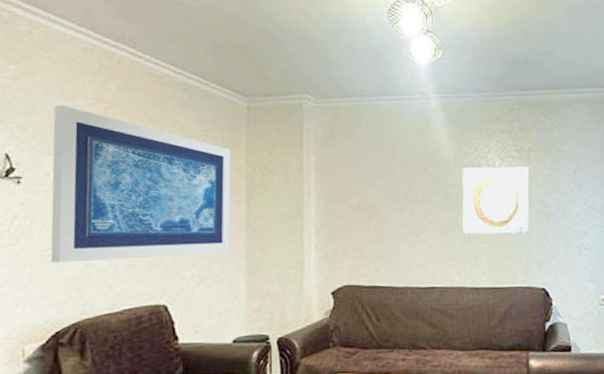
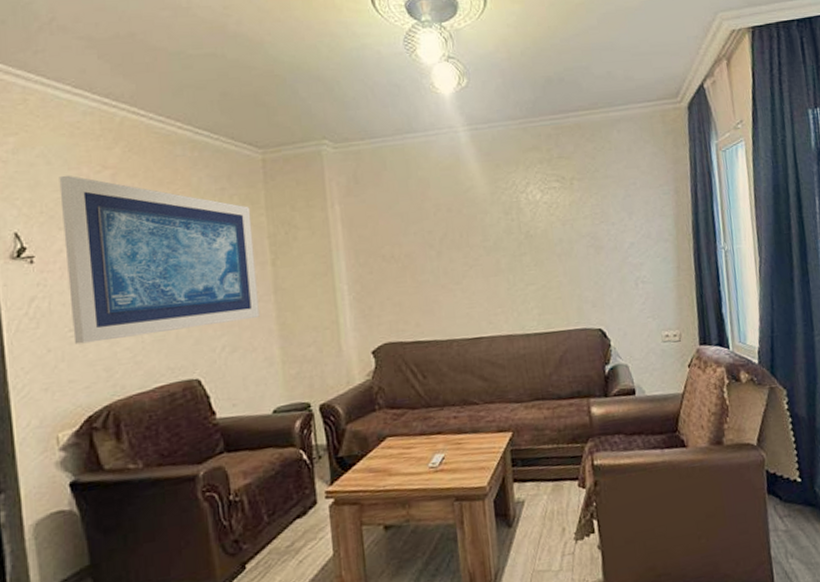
wall art: present [462,167,530,235] -> none [500,197,580,277]

